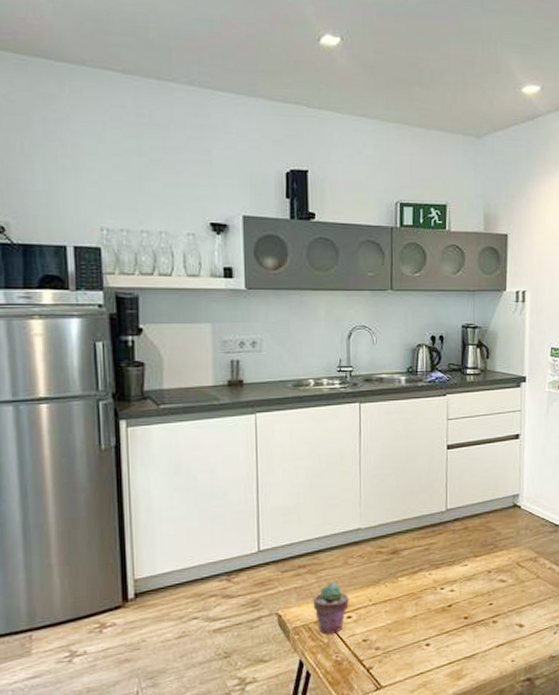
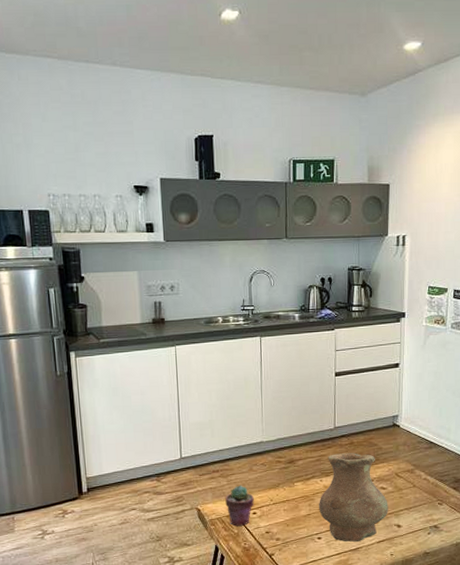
vase: none [427,539,509,648] -> present [319,453,388,542]

